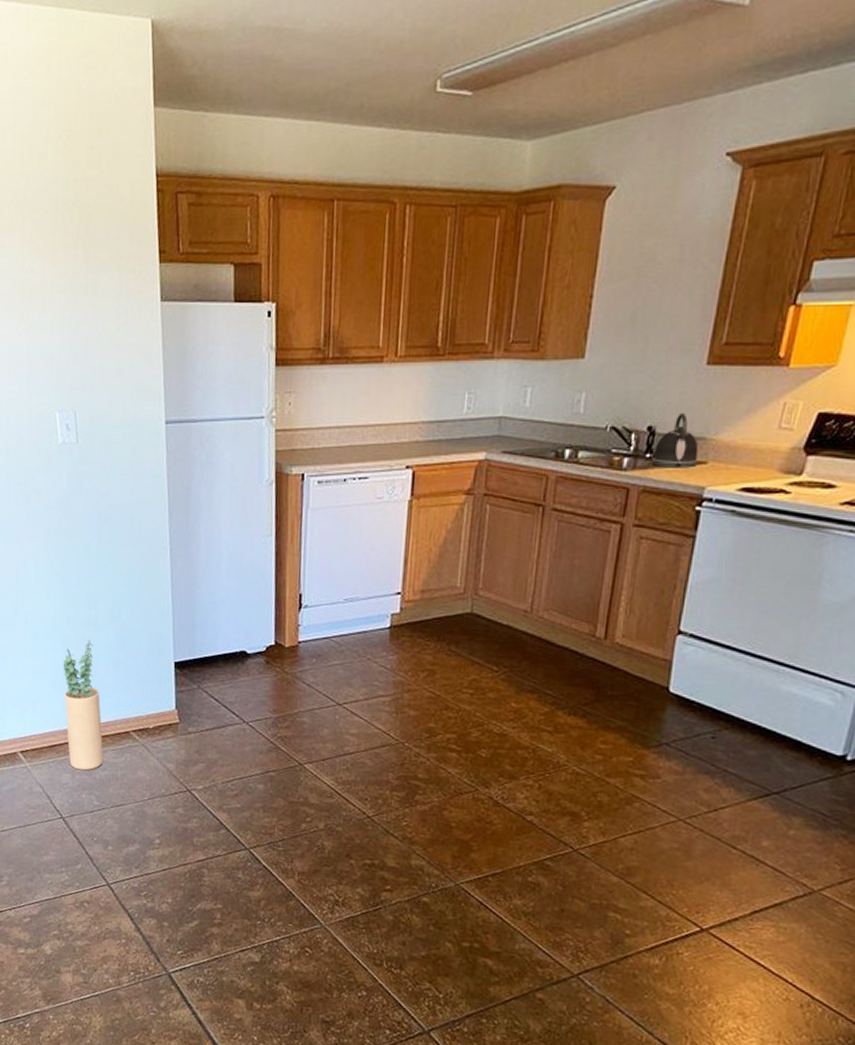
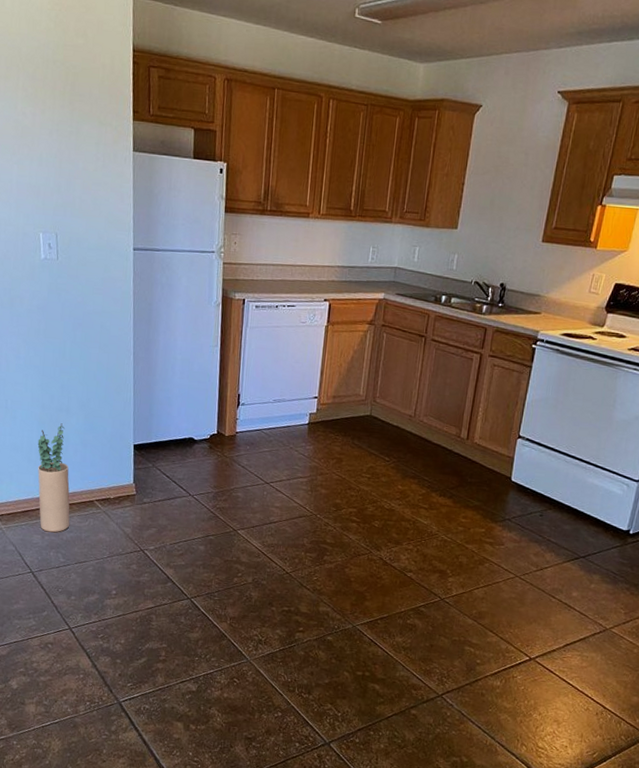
kettle: present [651,412,699,468] -> none [502,275,535,317]

